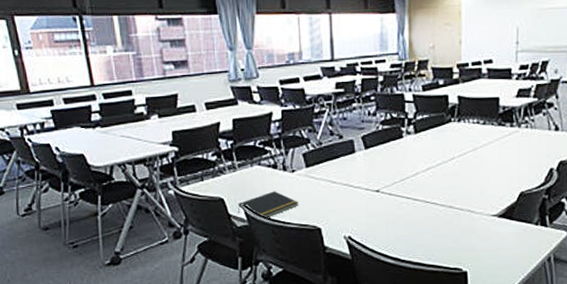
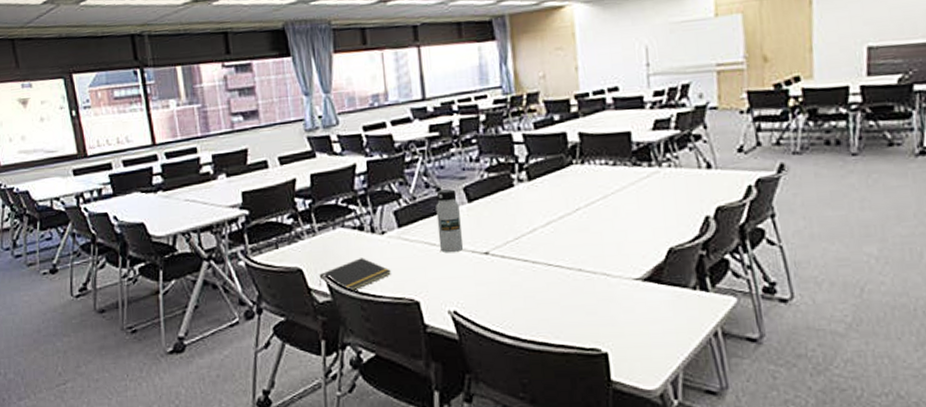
water bottle: none [338,137,360,190] -> present [436,189,464,253]

